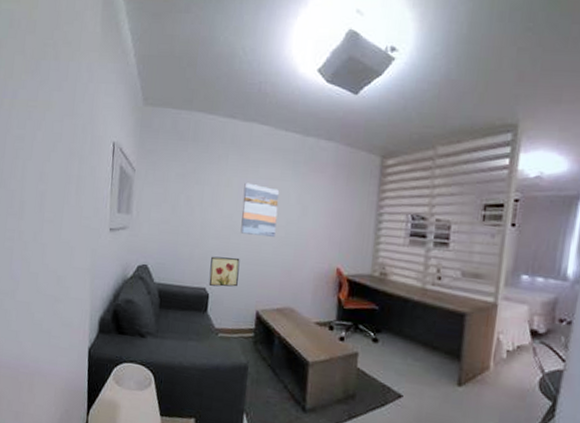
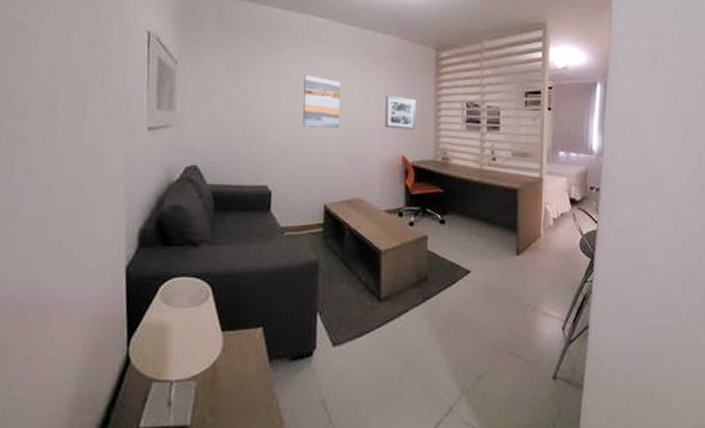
wall art: present [208,256,240,287] -> none [270,151,304,183]
wall art: none [320,204,356,242] -> present [384,95,416,130]

